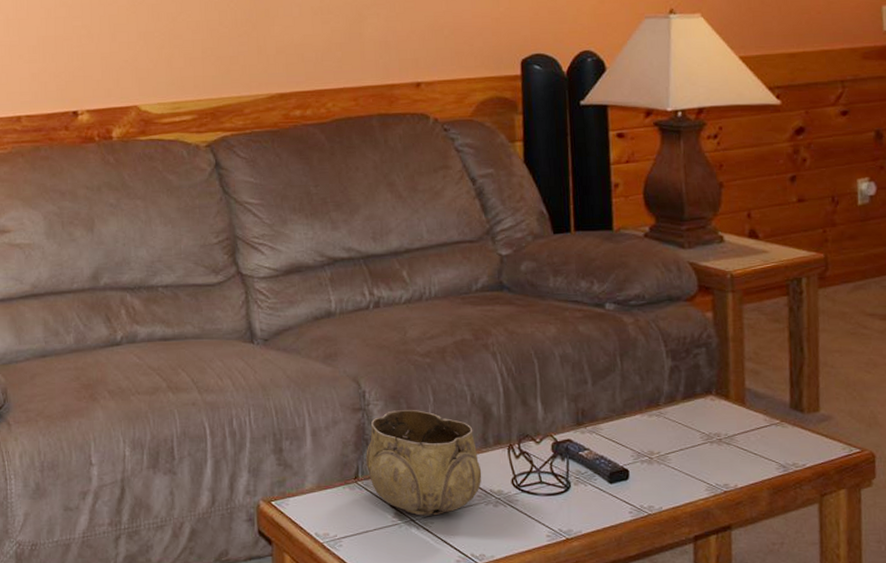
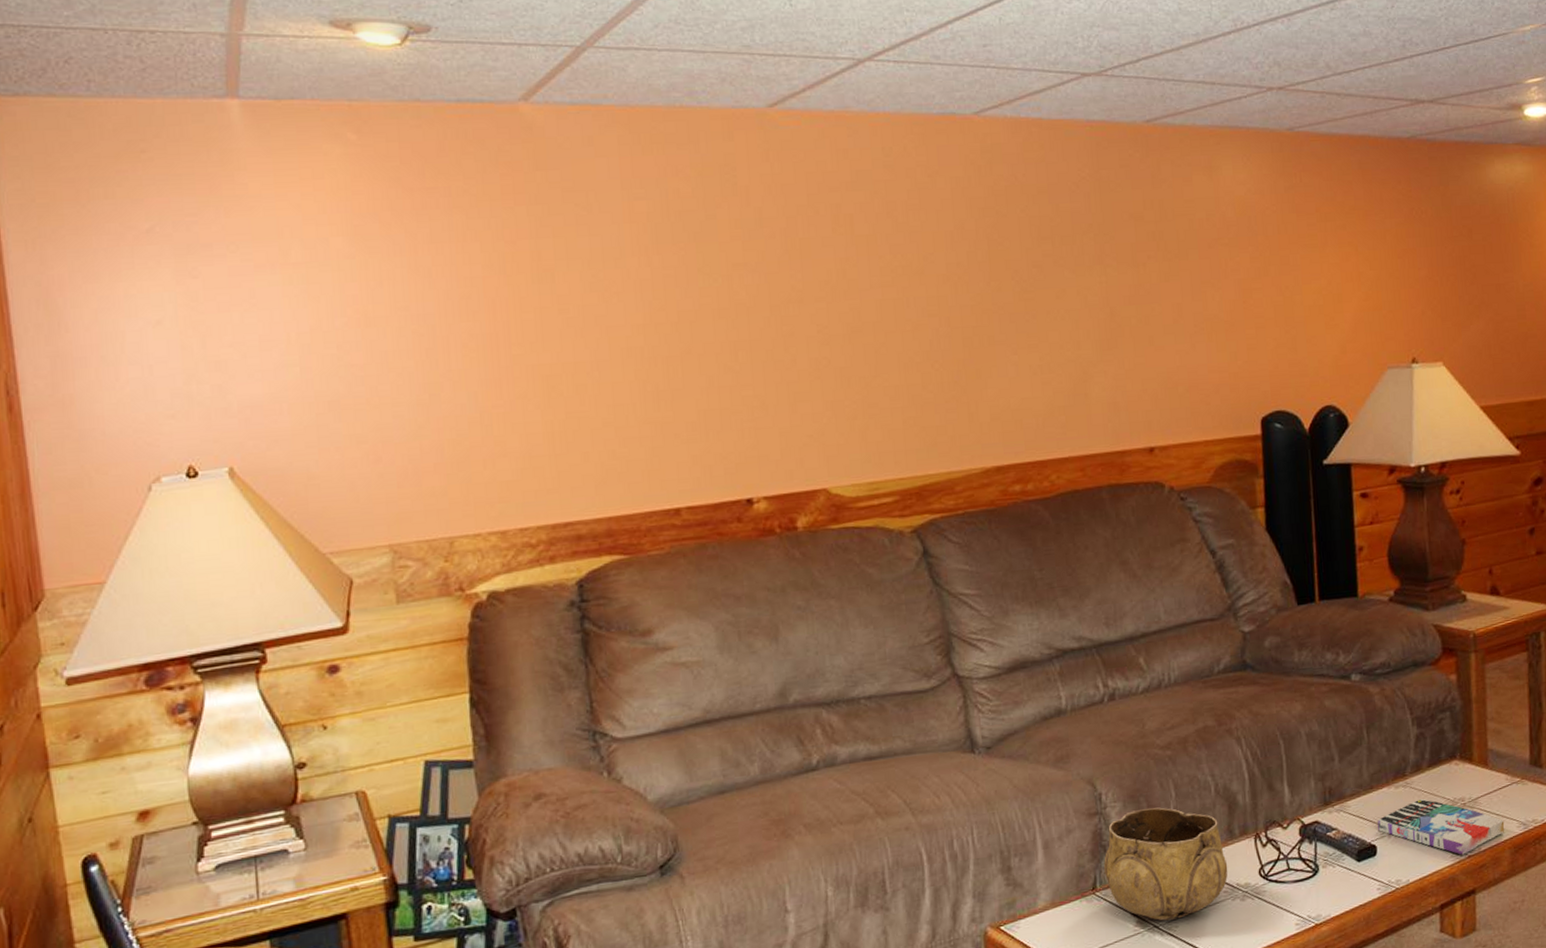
book: none [630,429,763,489] -> present [1377,798,1505,855]

